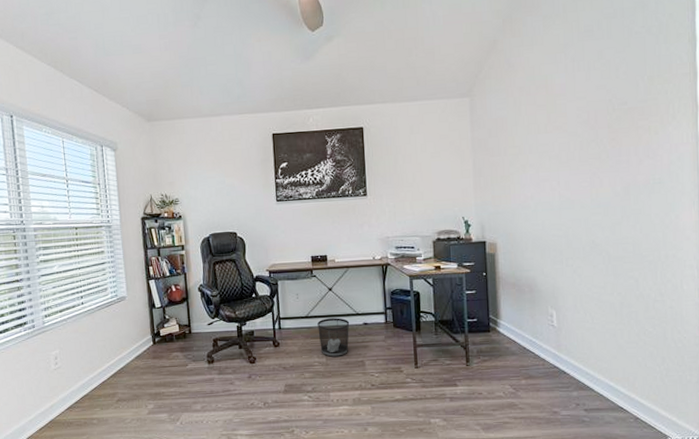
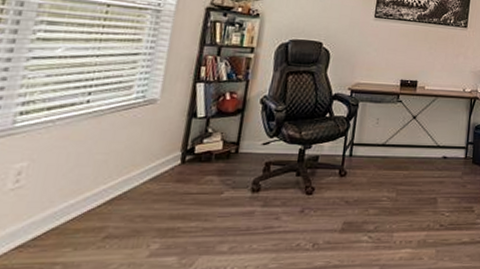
waste bin: present [317,318,350,357] -> none [392,148,429,192]

